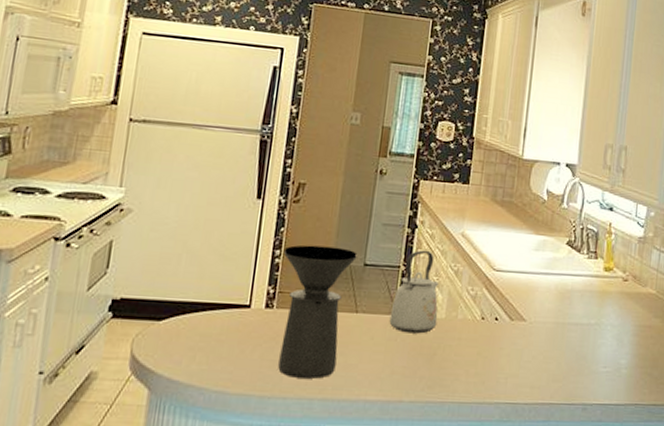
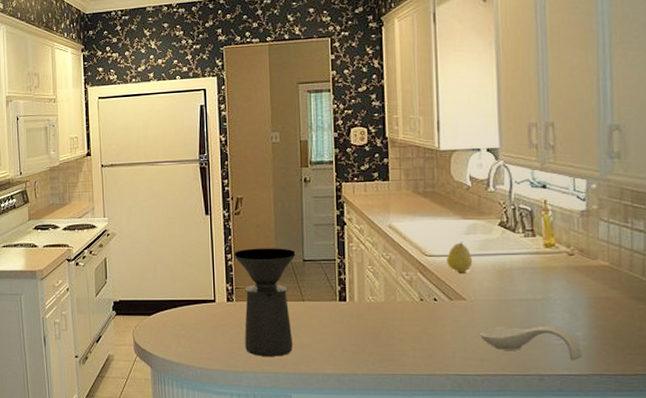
kettle: present [389,250,439,334] -> none [333,243,378,316]
fruit: none [512,257,538,291] -> present [446,241,473,272]
spoon rest: none [534,352,624,390] -> present [480,326,583,361]

